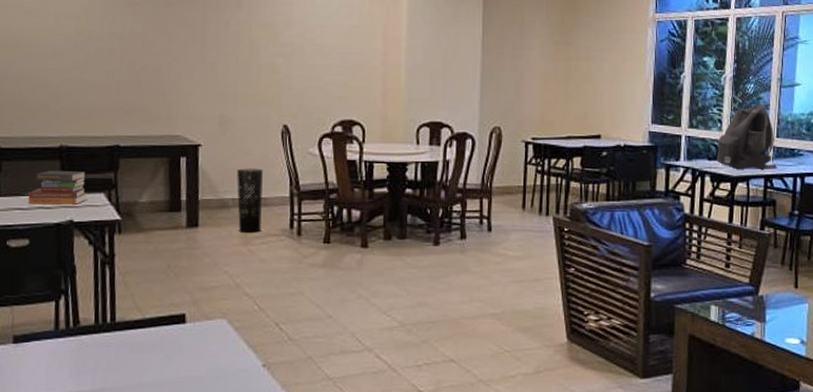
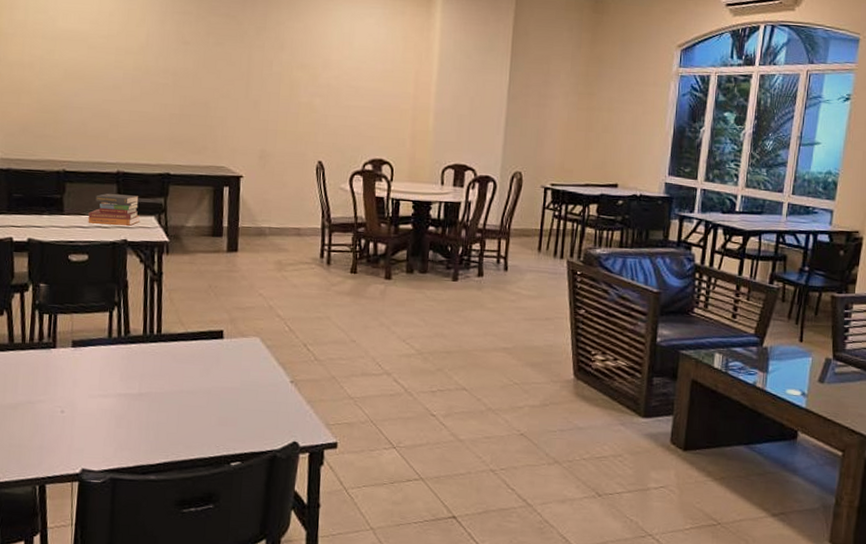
umbrella stand: present [237,168,263,233] -> none [273,199,298,260]
backpack: present [716,104,777,170] -> none [730,161,790,225]

